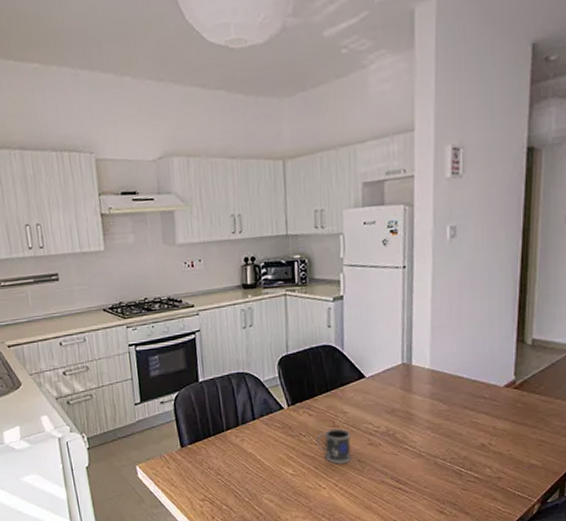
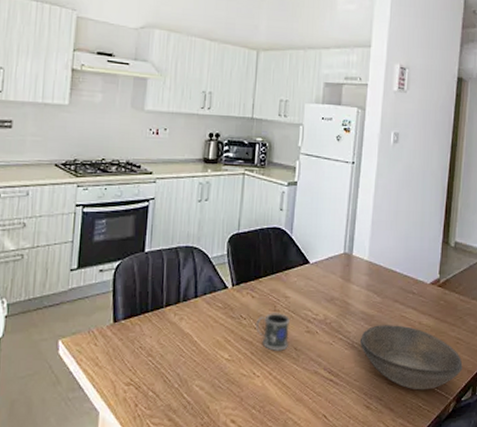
bowl: none [427,431,547,494] -> present [359,325,463,390]

